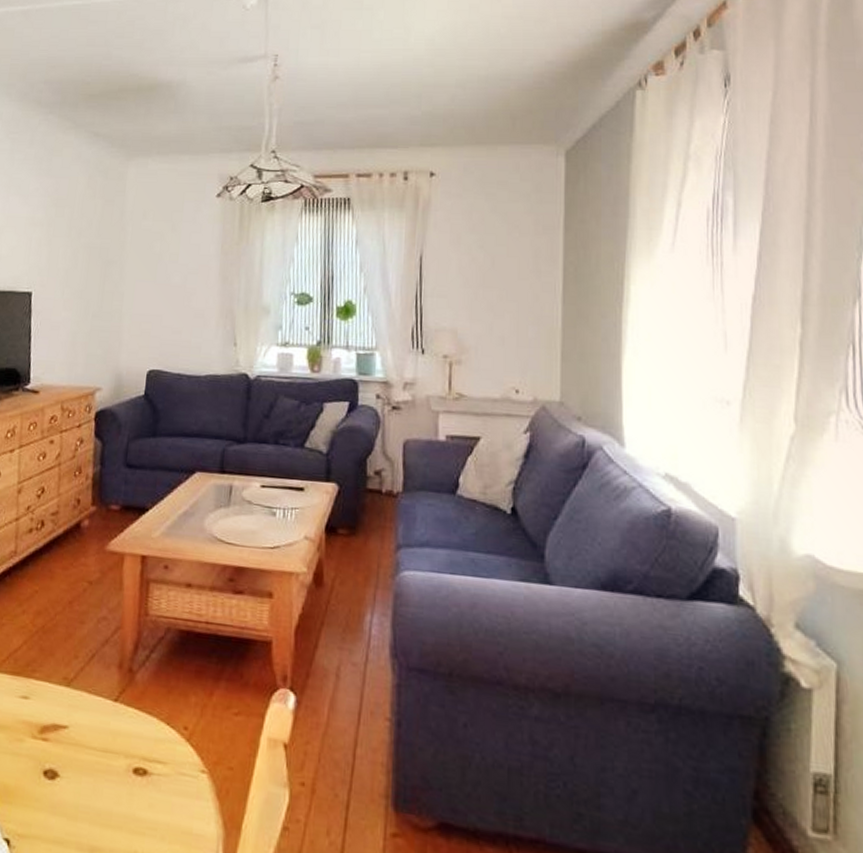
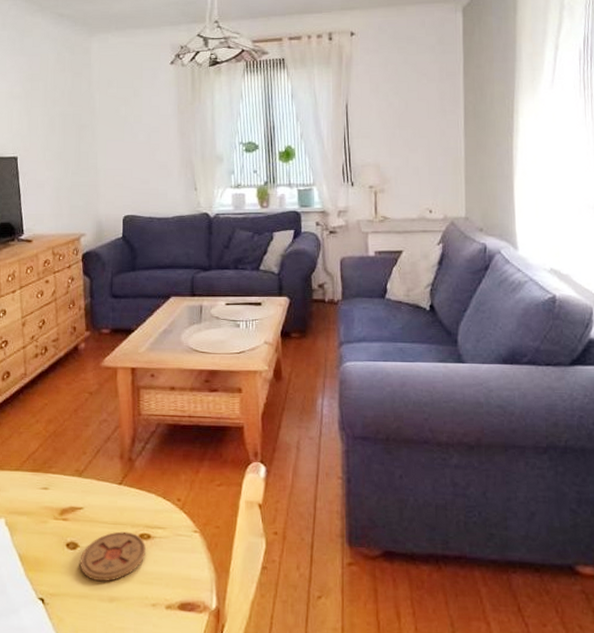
coaster: none [57,761,140,826] -> present [79,531,146,582]

